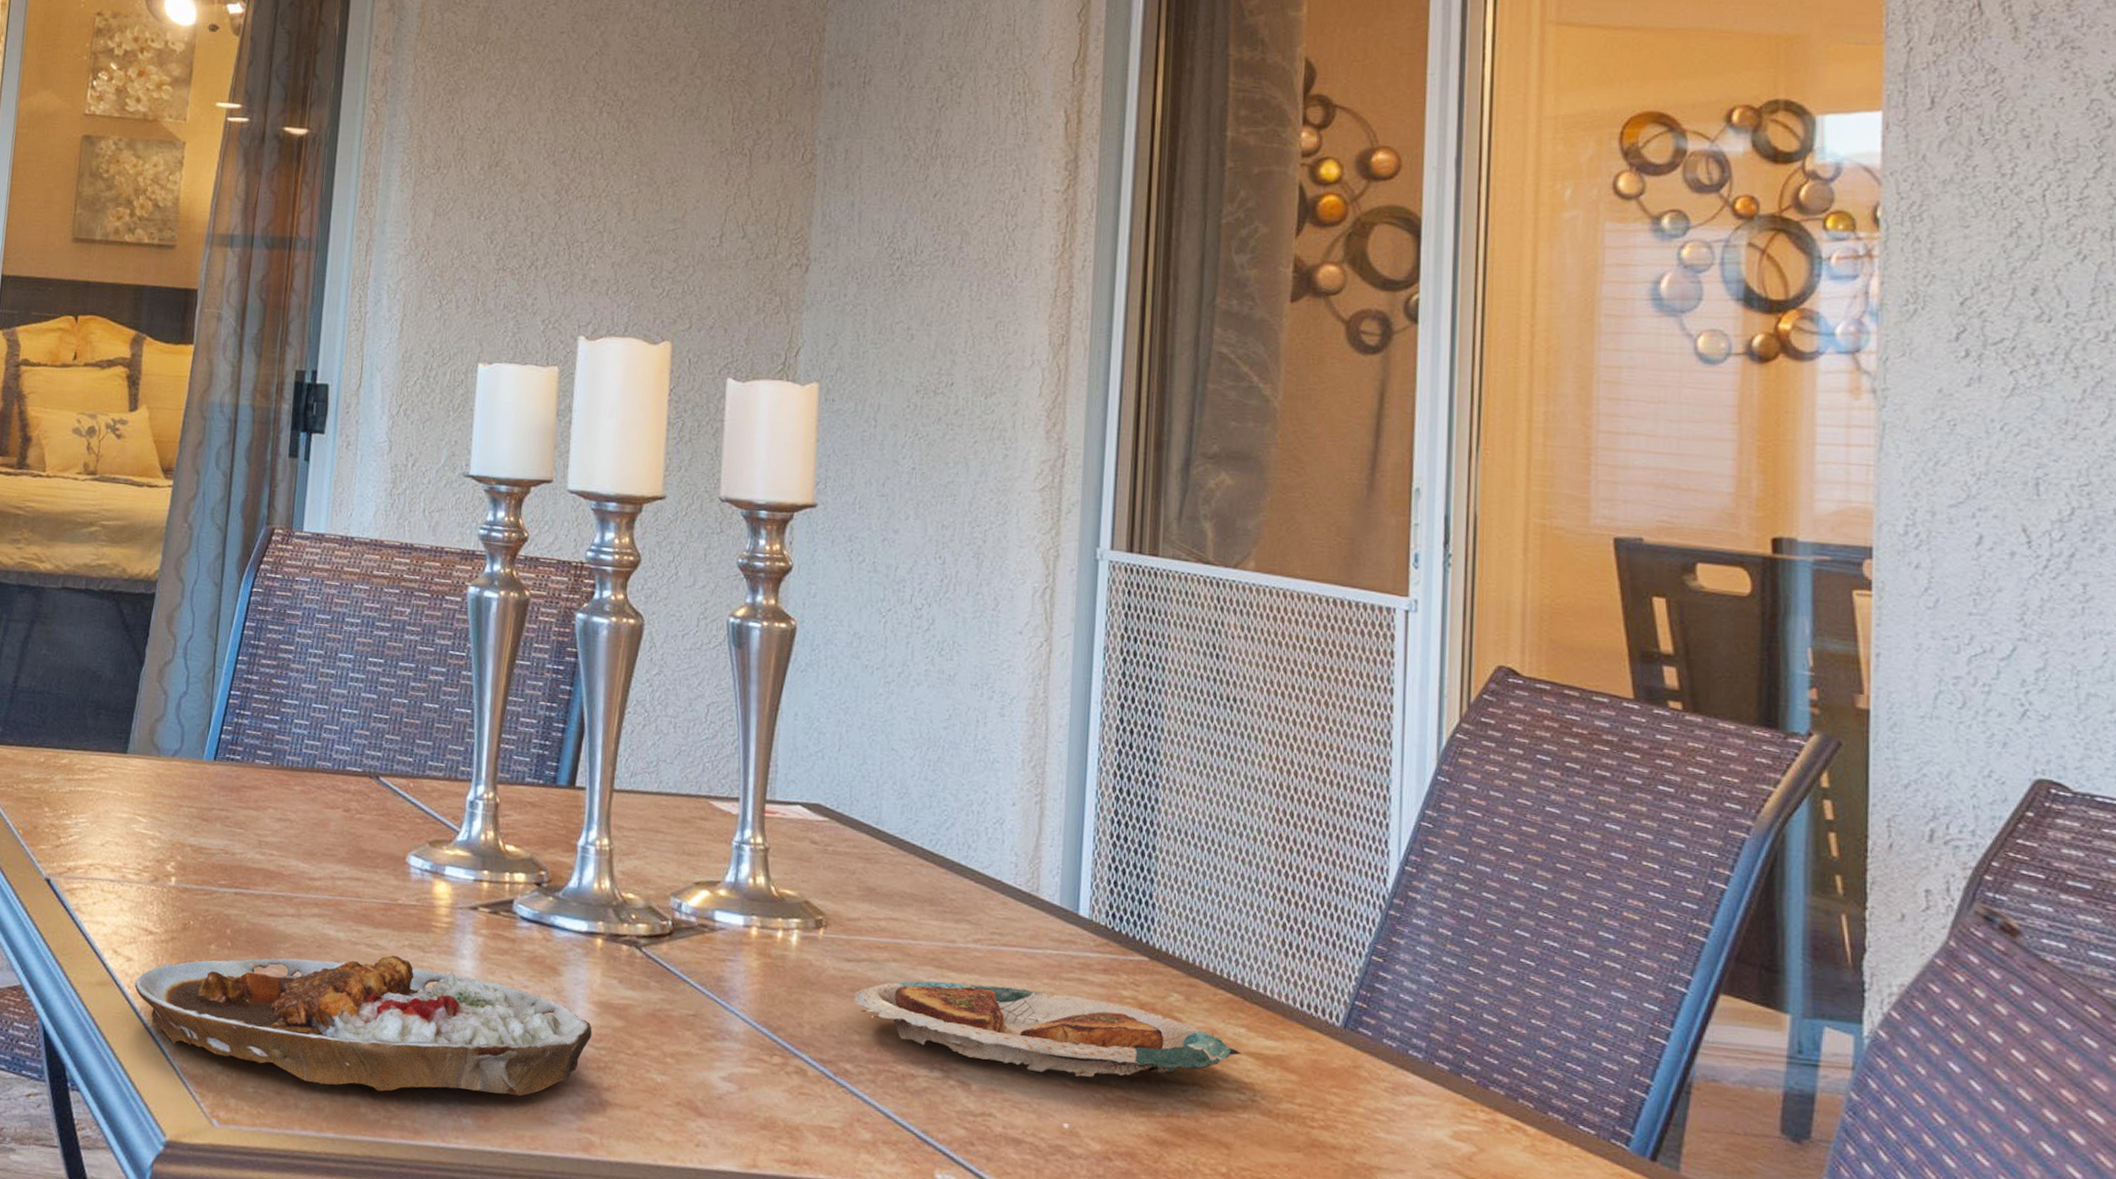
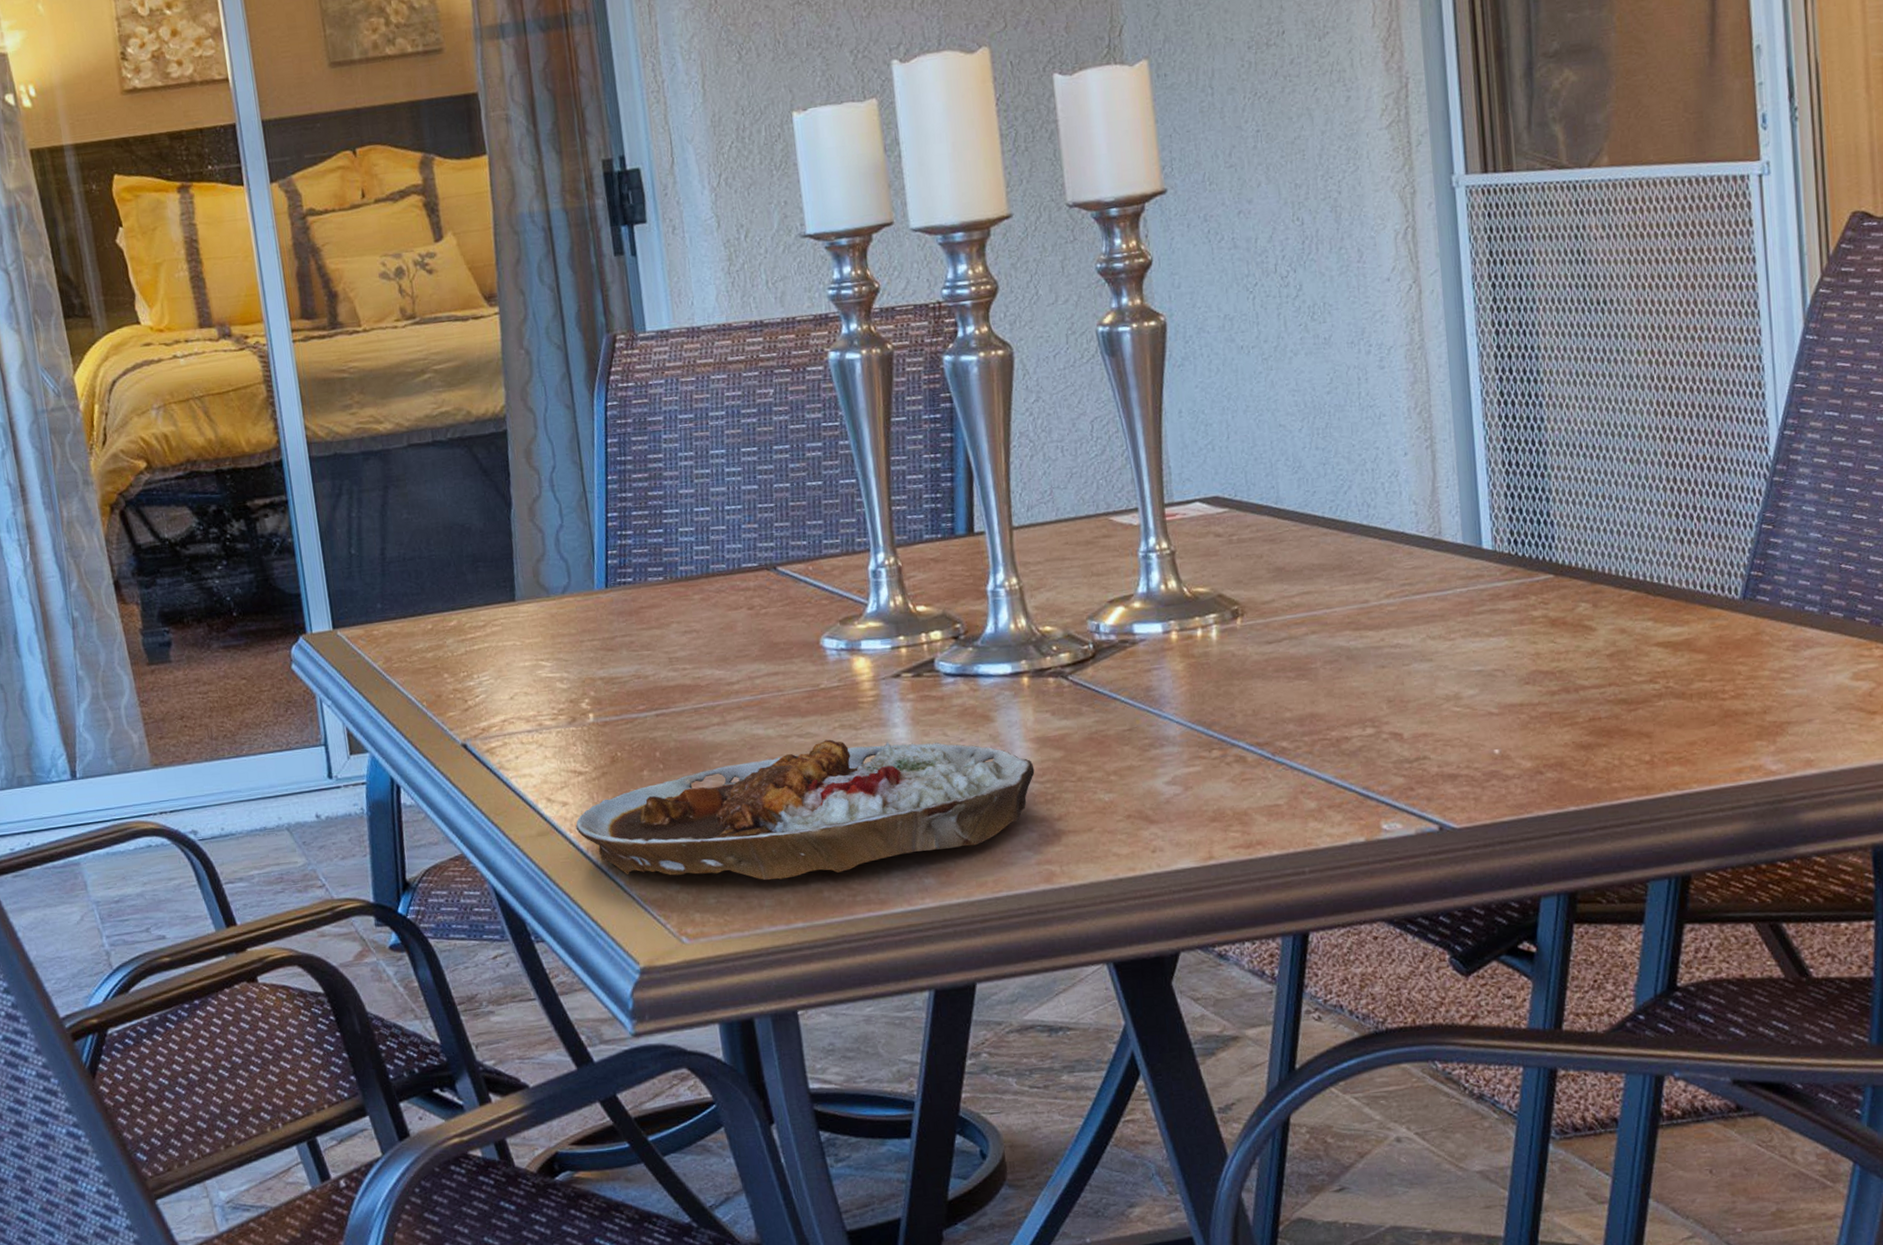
plate: present [854,981,1241,1077] -> none [1280,625,1651,709]

